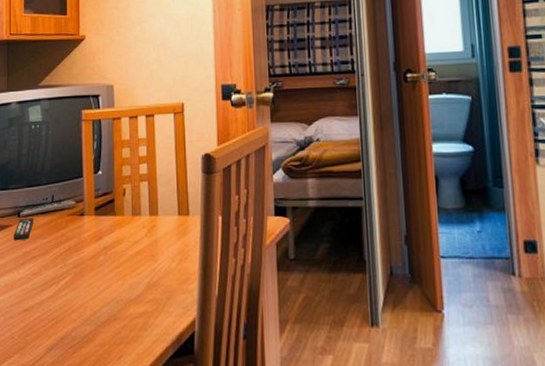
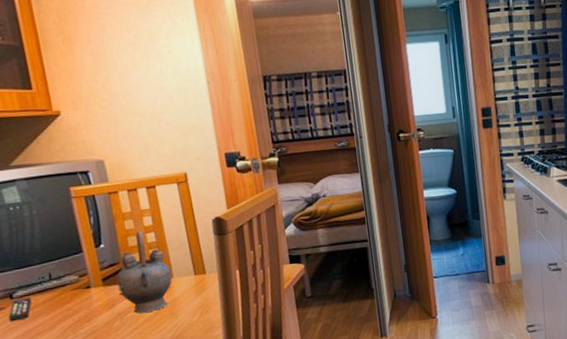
teapot: none [107,161,158,250] -> present [116,231,173,314]

